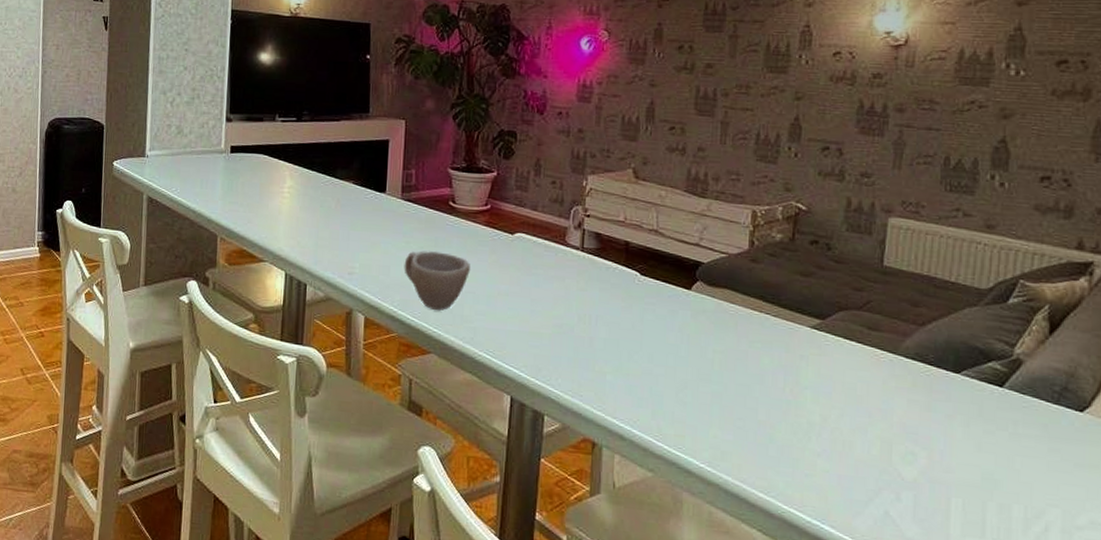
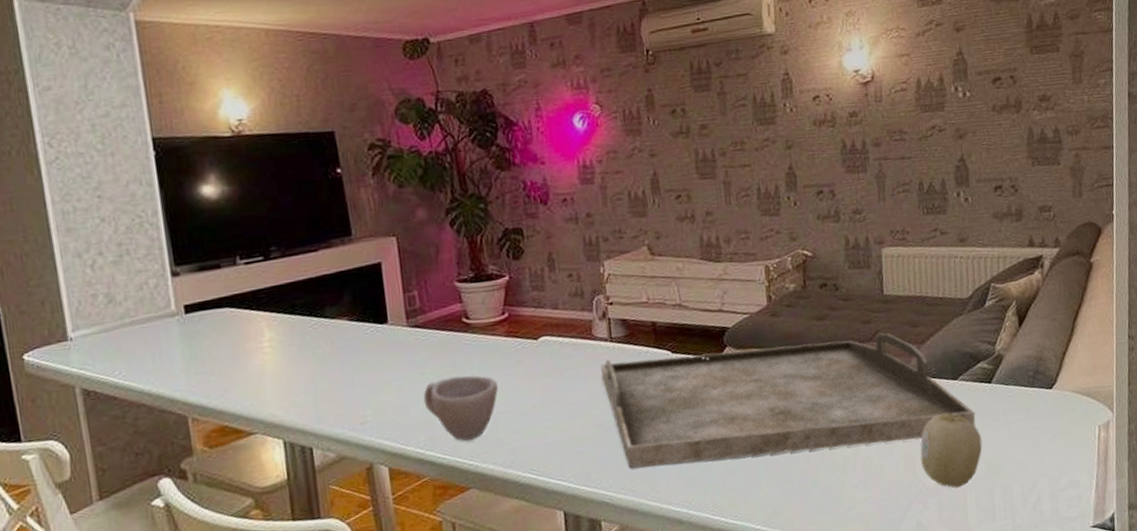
serving tray: none [568,267,977,429] -> present [600,332,976,468]
fruit: none [900,404,981,490] -> present [920,412,983,489]

